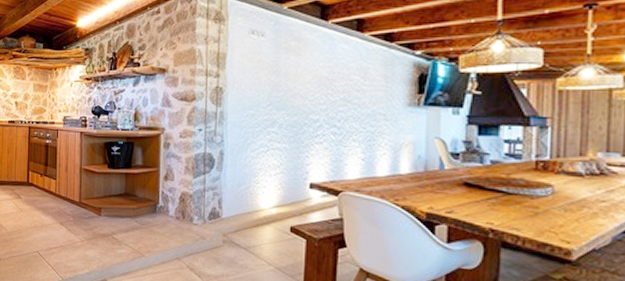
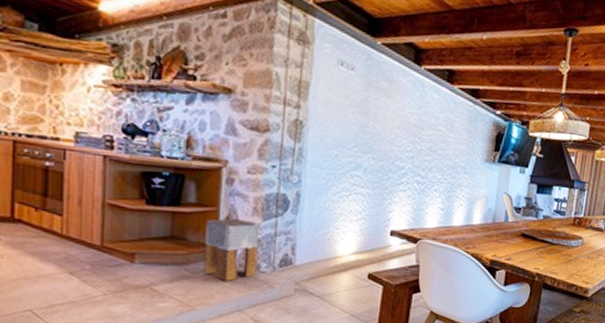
stool: none [149,177,191,232] -> present [203,218,260,281]

